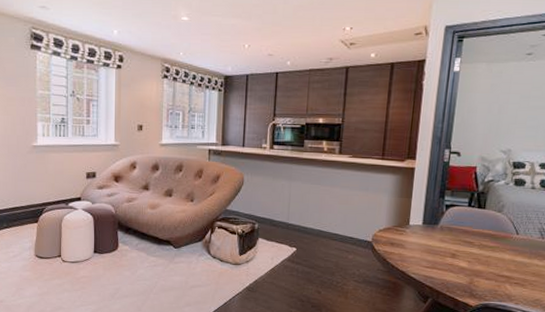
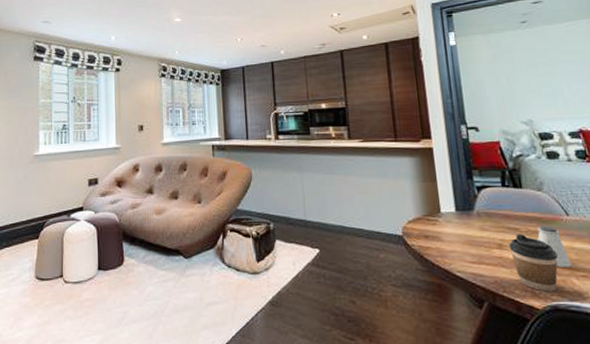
coffee cup: none [460,246,500,294] -> present [508,234,558,292]
saltshaker: none [487,241,510,276] -> present [537,225,572,267]

